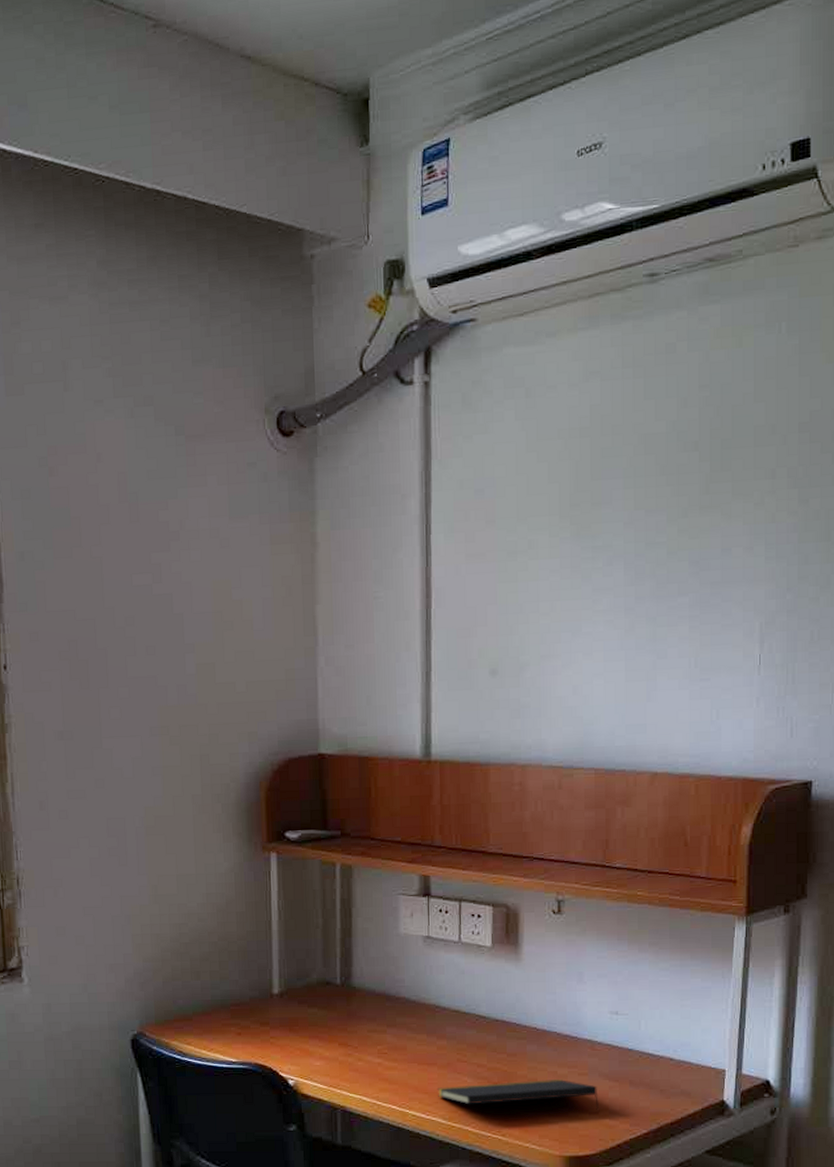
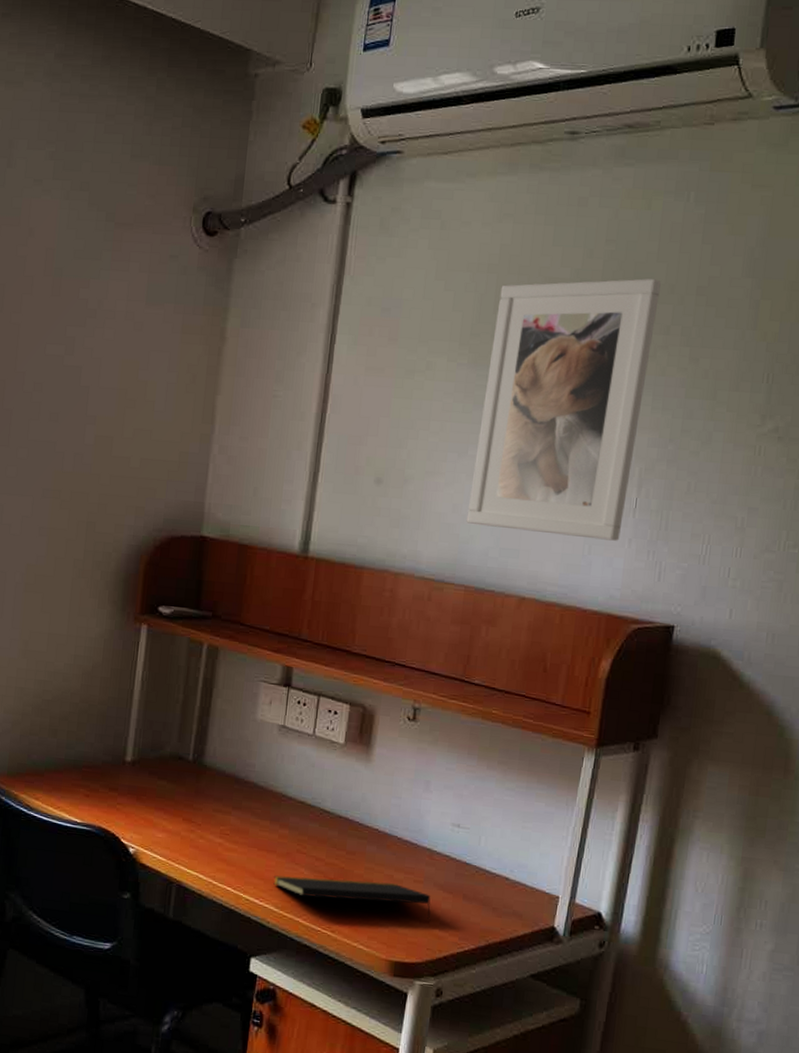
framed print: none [588,420,761,705] -> present [466,278,661,541]

